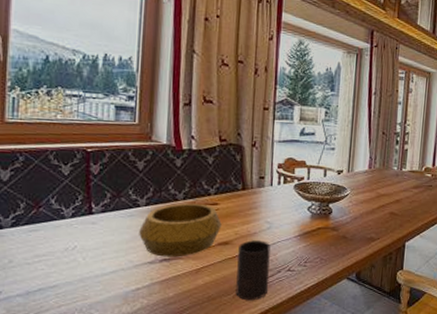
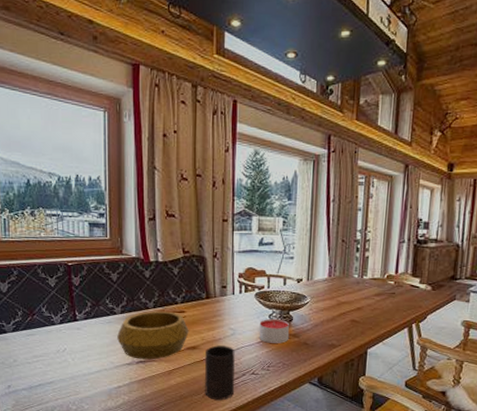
candle: none [296,211,329,237] -> present [259,318,290,343]

